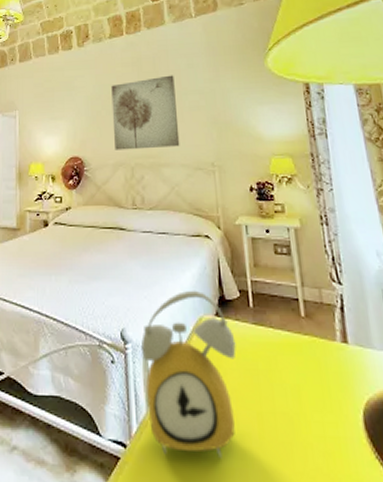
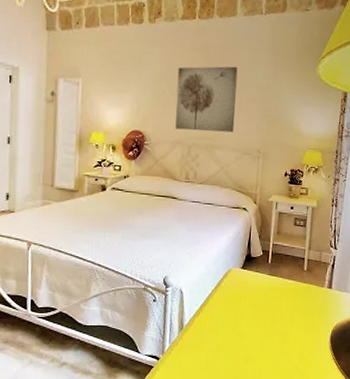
alarm clock: present [141,290,236,458] -> none [179,249,254,363]

